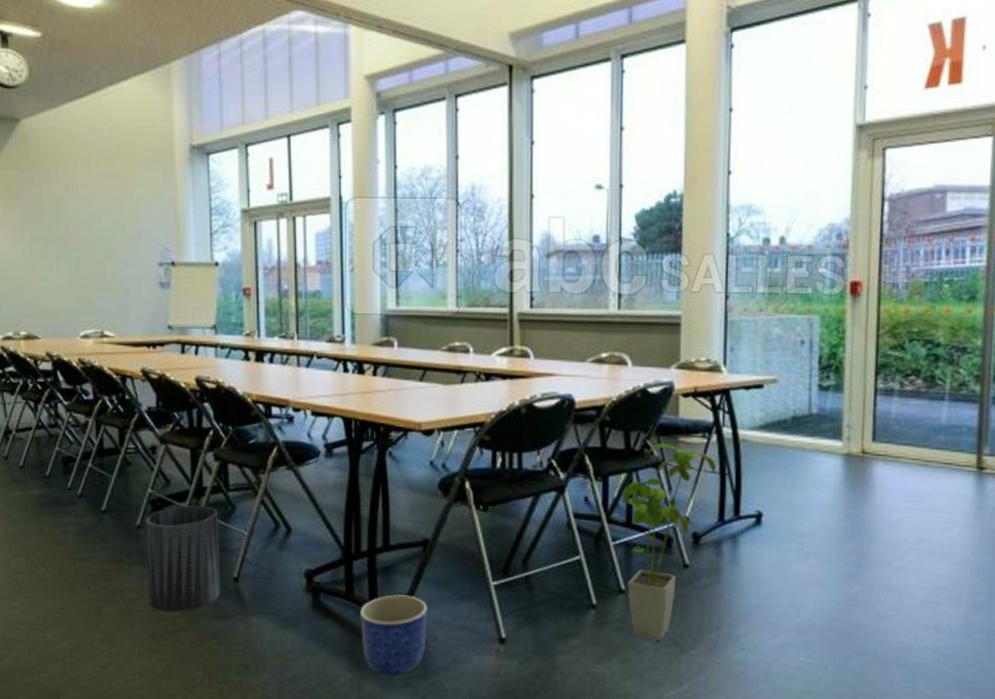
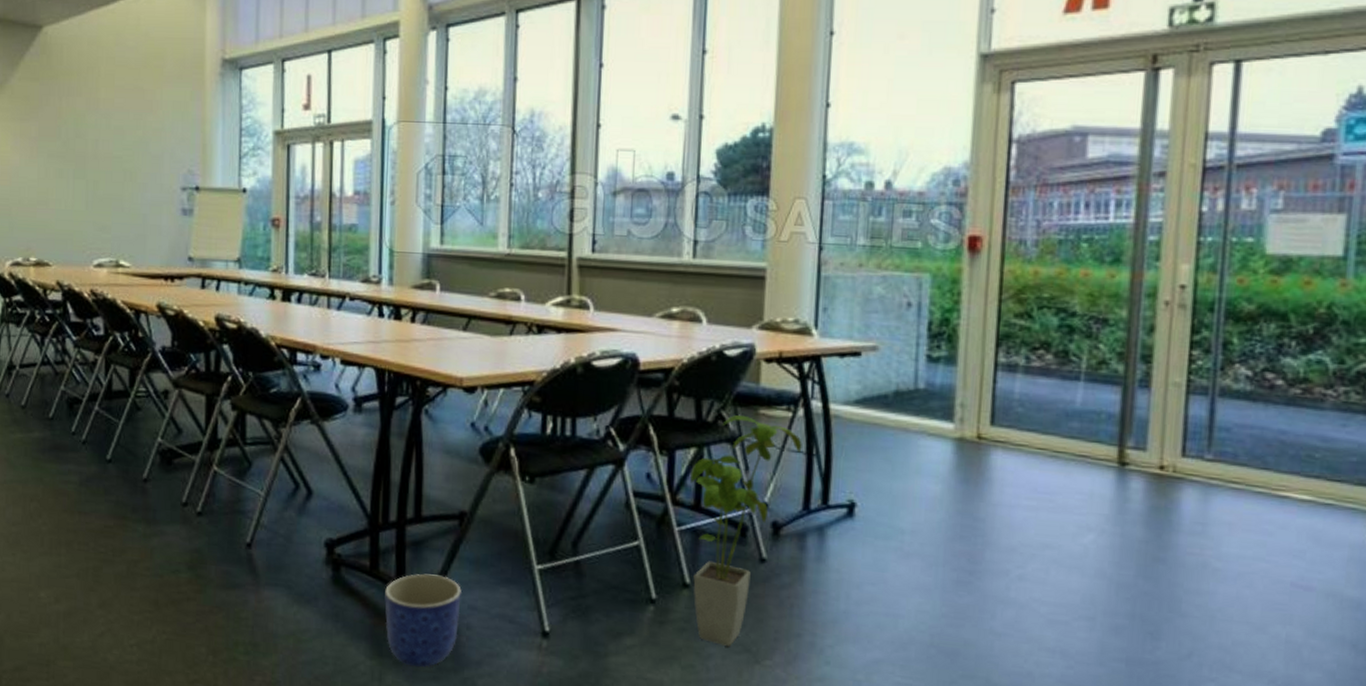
trash can: present [145,504,221,611] -> none [152,458,233,578]

